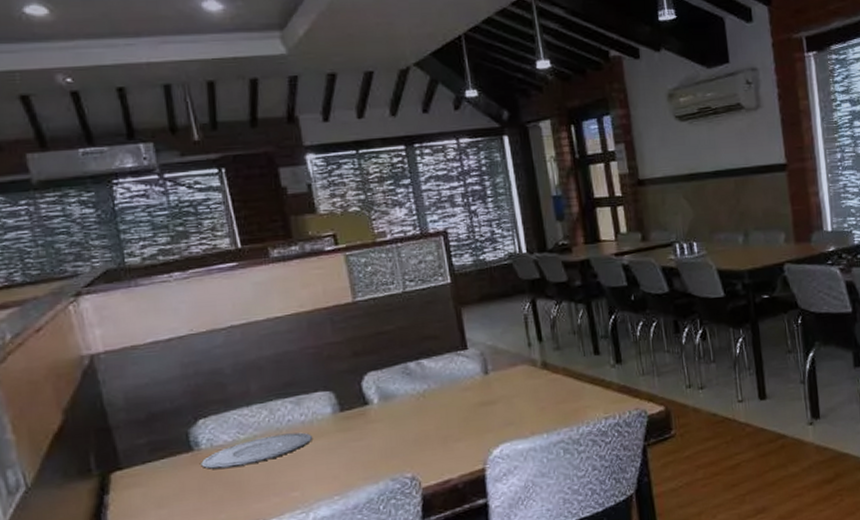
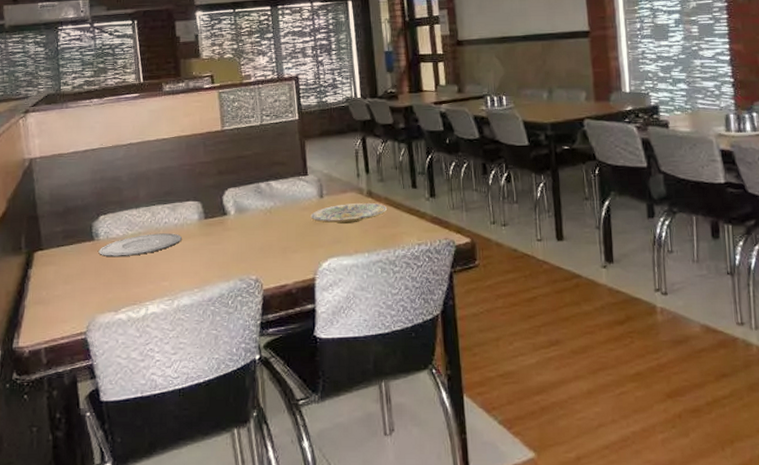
plate: none [474,375,567,404] -> present [310,202,388,224]

